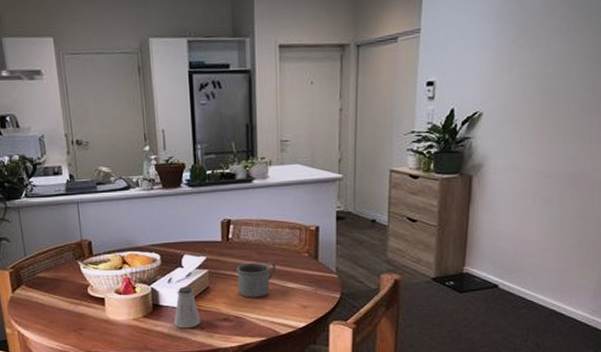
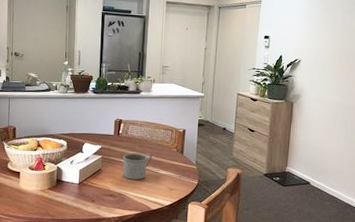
saltshaker: present [173,286,201,329] -> none [71,167,93,201]

